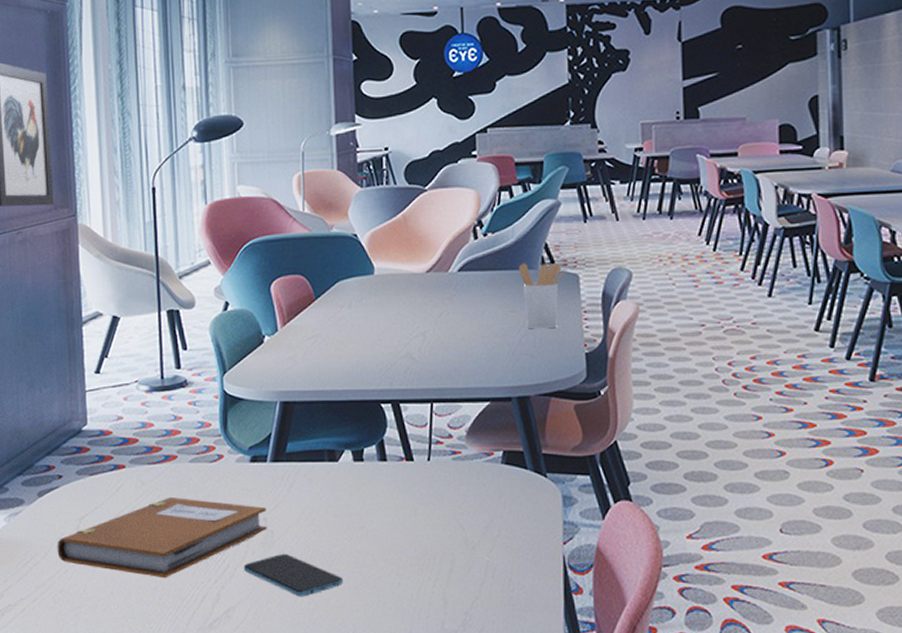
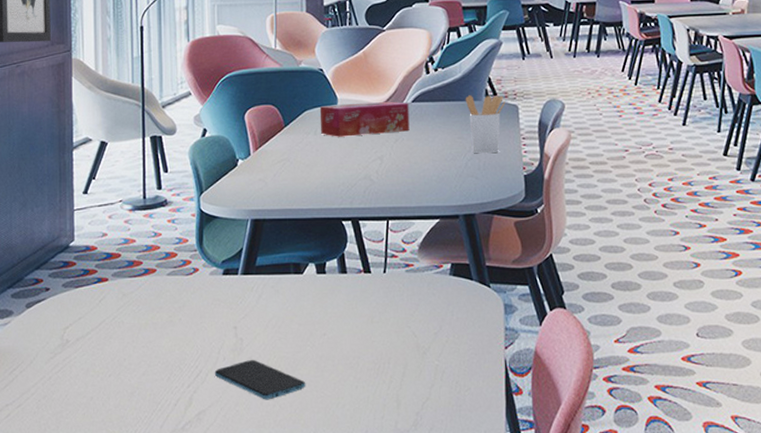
notebook: present [57,498,267,579] -> none [42,308,237,384]
tissue box: none [354,270,456,311] -> present [319,101,410,137]

